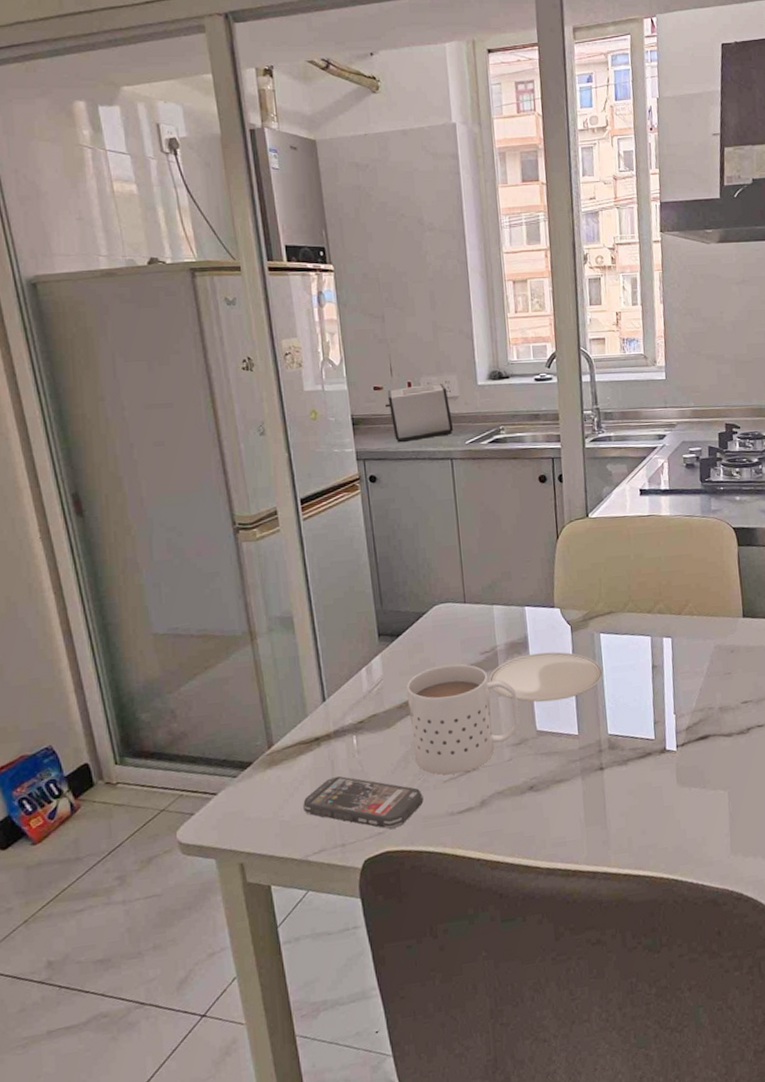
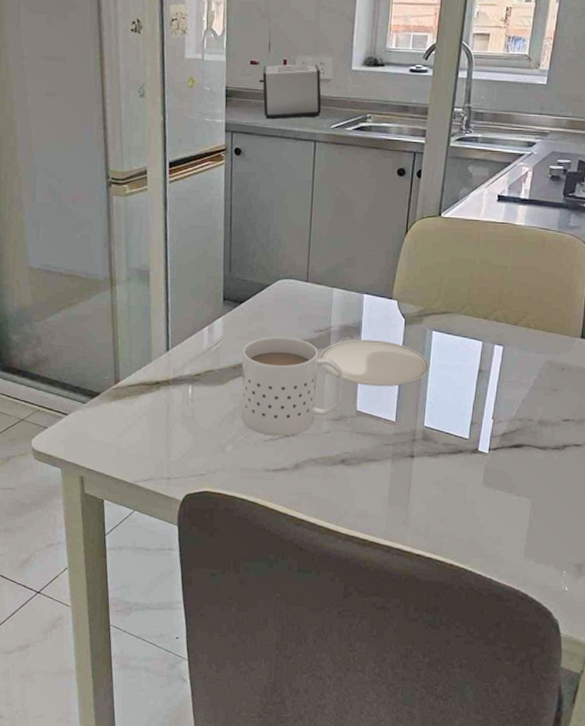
smartphone: present [303,776,424,829] -> none [139,419,244,473]

